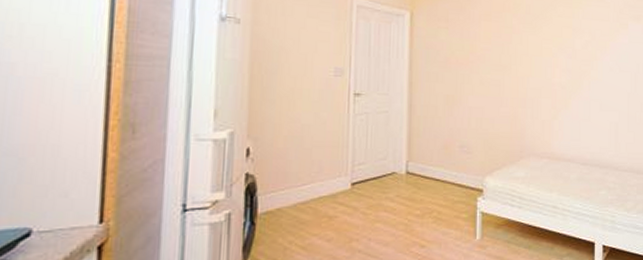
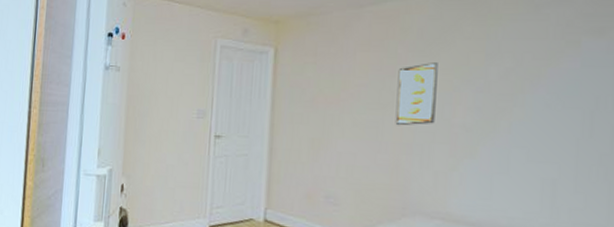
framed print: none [512,33,541,84] -> present [395,63,438,126]

